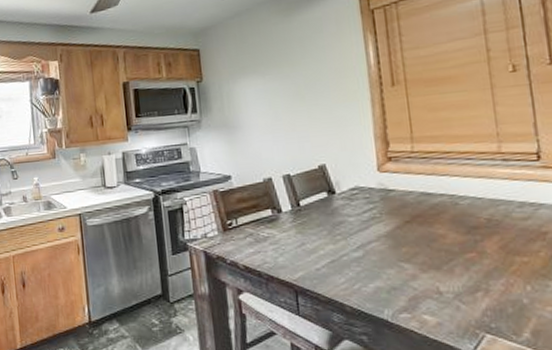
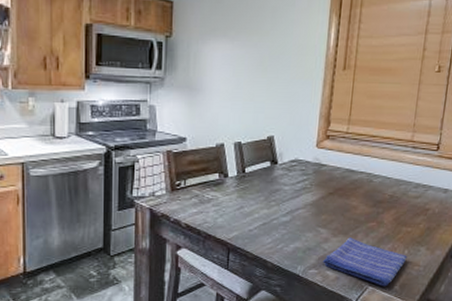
dish towel: none [415,272,533,334] -> present [323,237,407,286]

